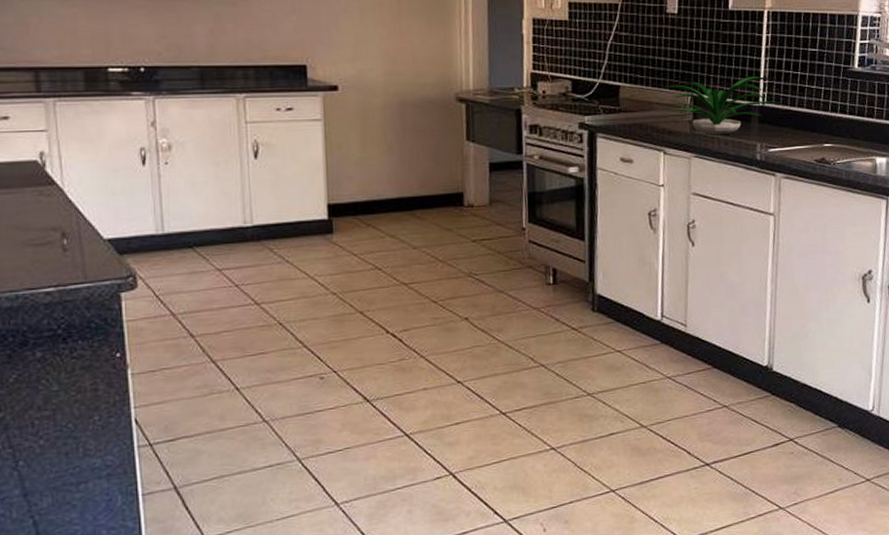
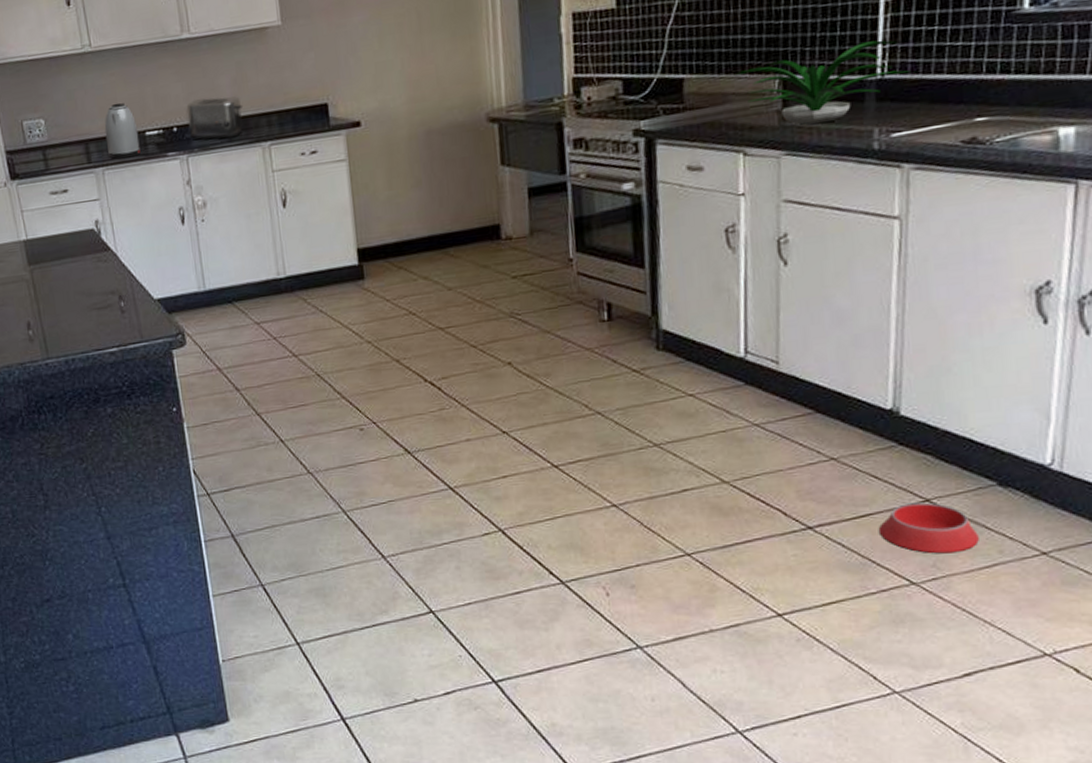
kettle: none [60,35,101,92] -> present [104,102,141,159]
toaster: none [157,44,219,87] -> present [186,96,244,141]
pet bowl: none [758,441,826,483] -> present [879,502,979,554]

